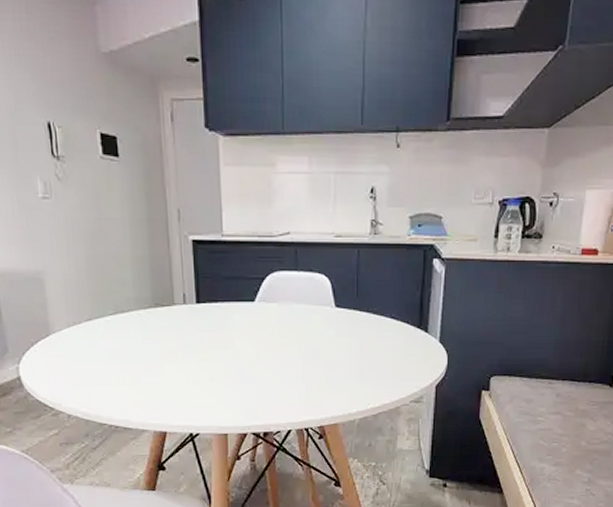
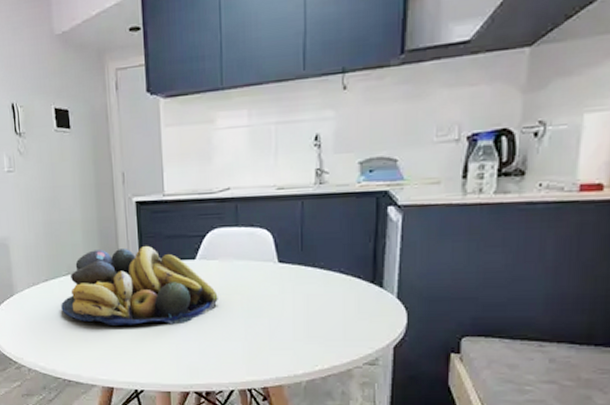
fruit bowl: none [107,285,277,368] -> present [61,245,218,325]

